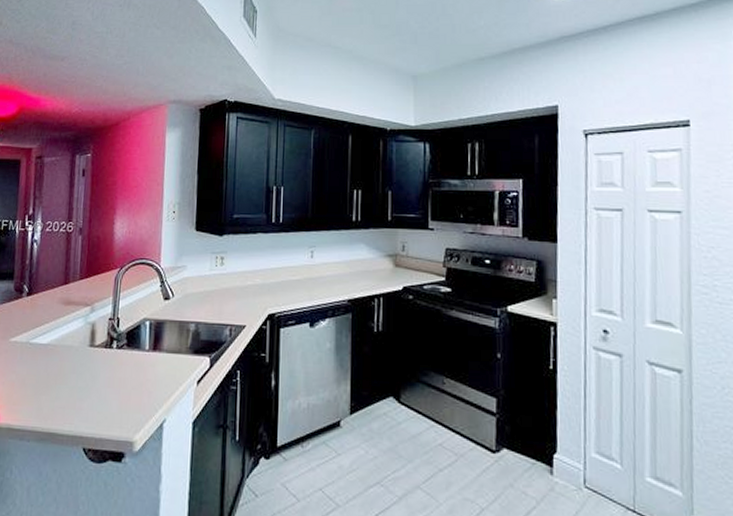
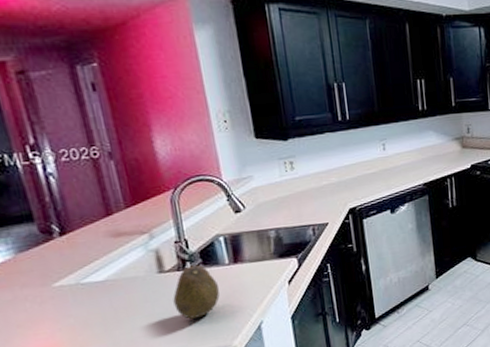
fruit: none [94,345,136,401] -> present [173,264,220,319]

